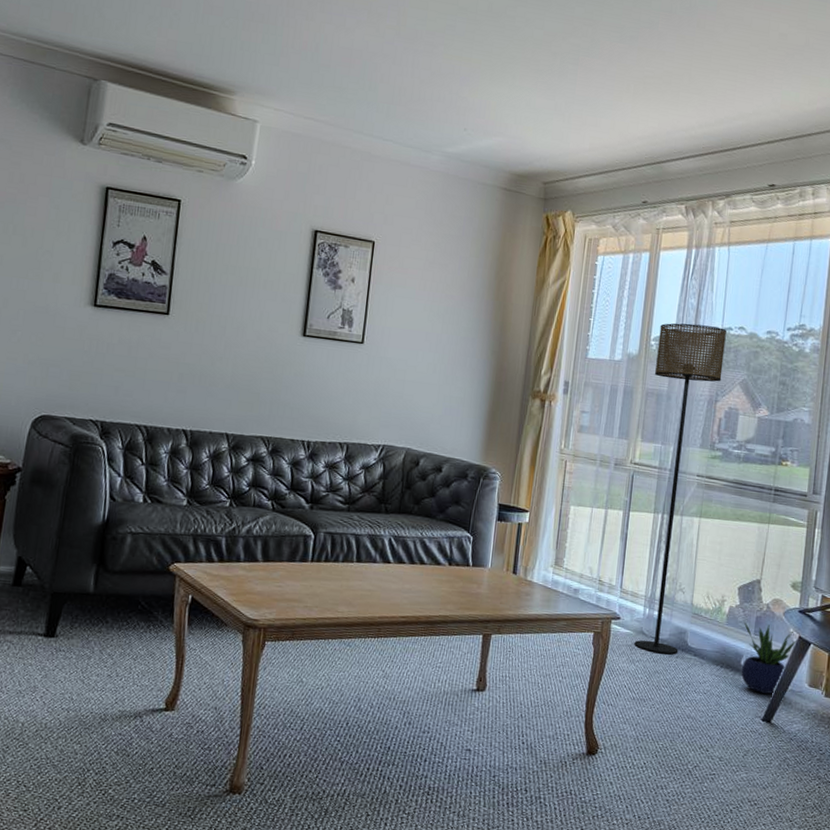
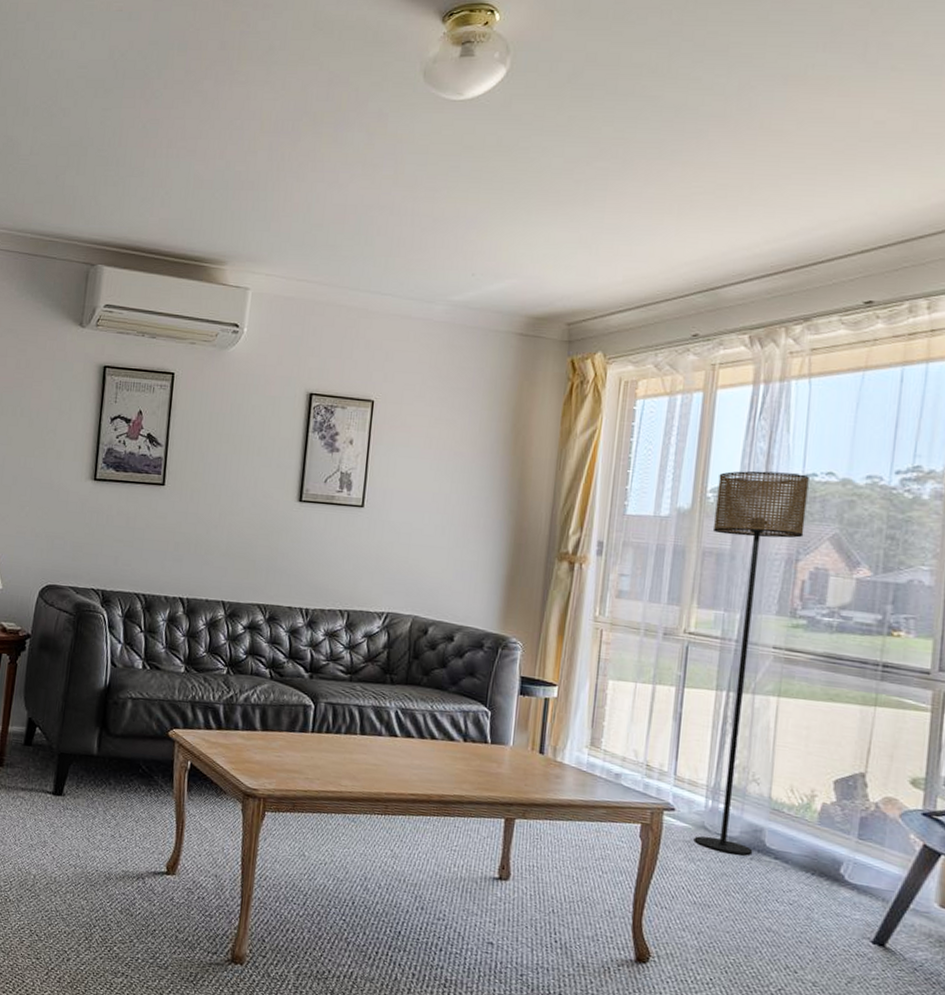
potted plant: present [741,622,797,694] -> none [840,823,921,912]

